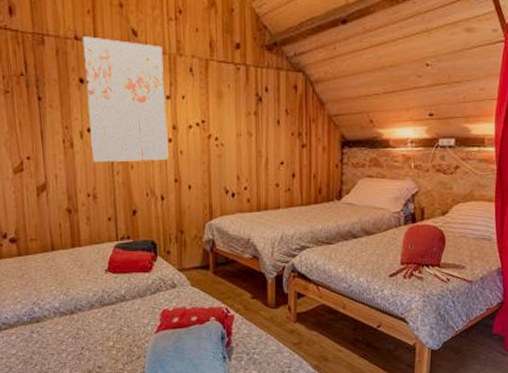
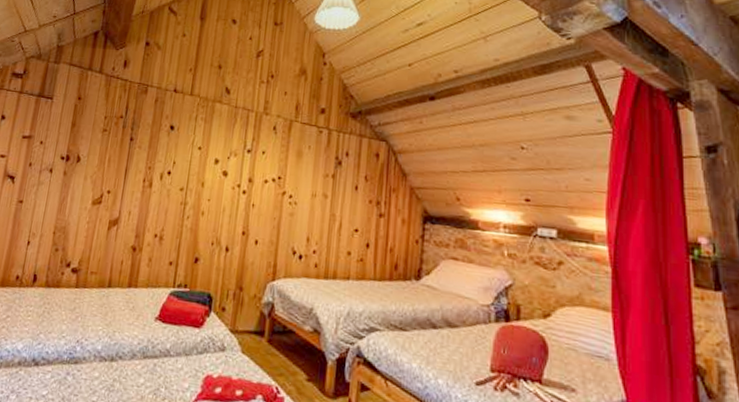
wall art: present [82,36,169,162] -> none [166,90,251,212]

